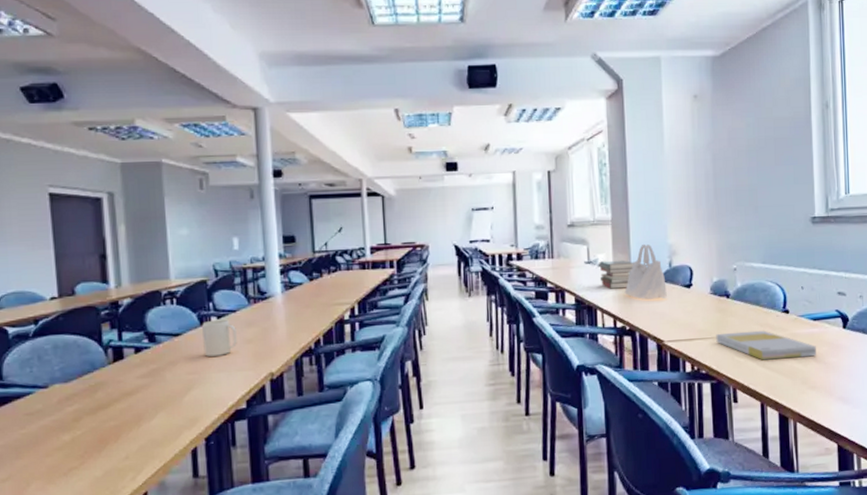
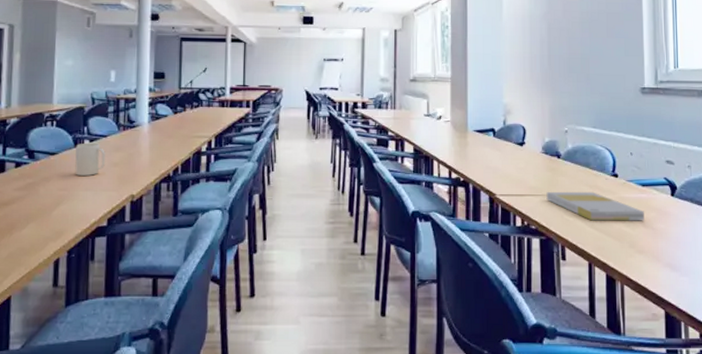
books: present [599,260,634,289] -> none [437,114,470,142]
handbag: present [624,244,667,301] -> none [460,102,500,155]

